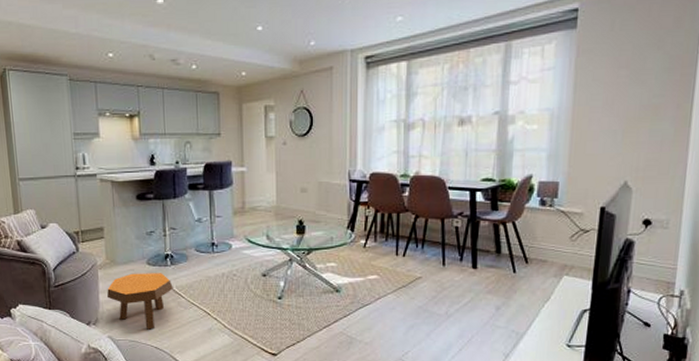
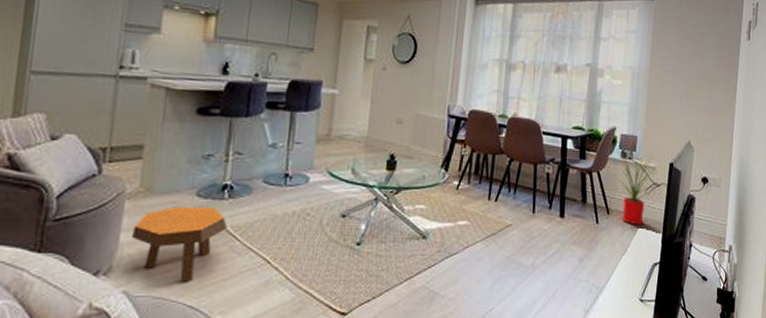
house plant: none [531,199,596,273] -> present [613,151,666,226]

